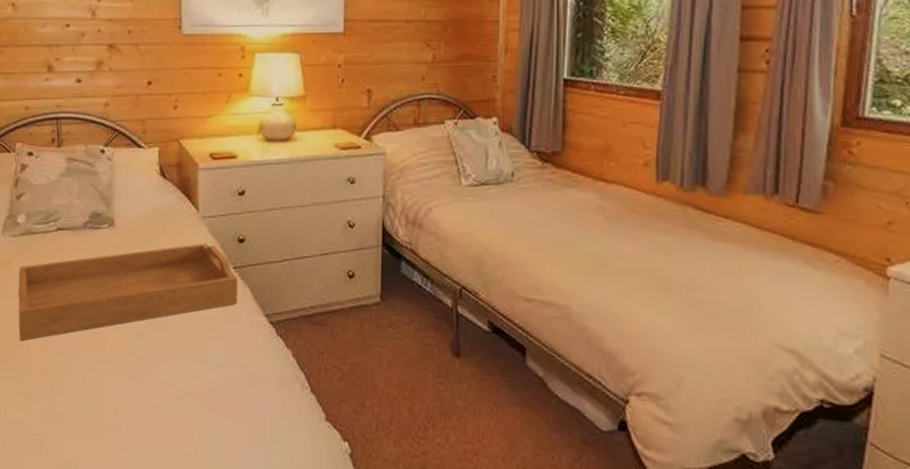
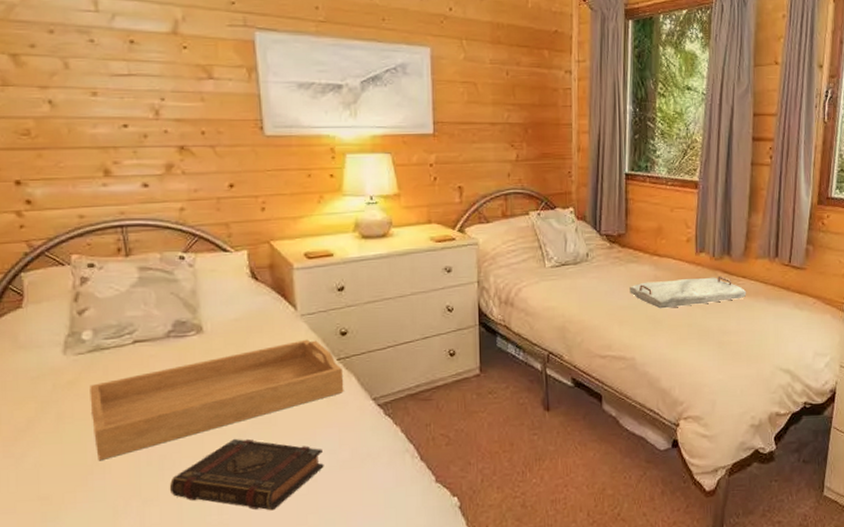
book: none [74,337,213,420] -> present [169,438,324,511]
serving tray: none [566,212,730,249] -> present [630,276,747,309]

